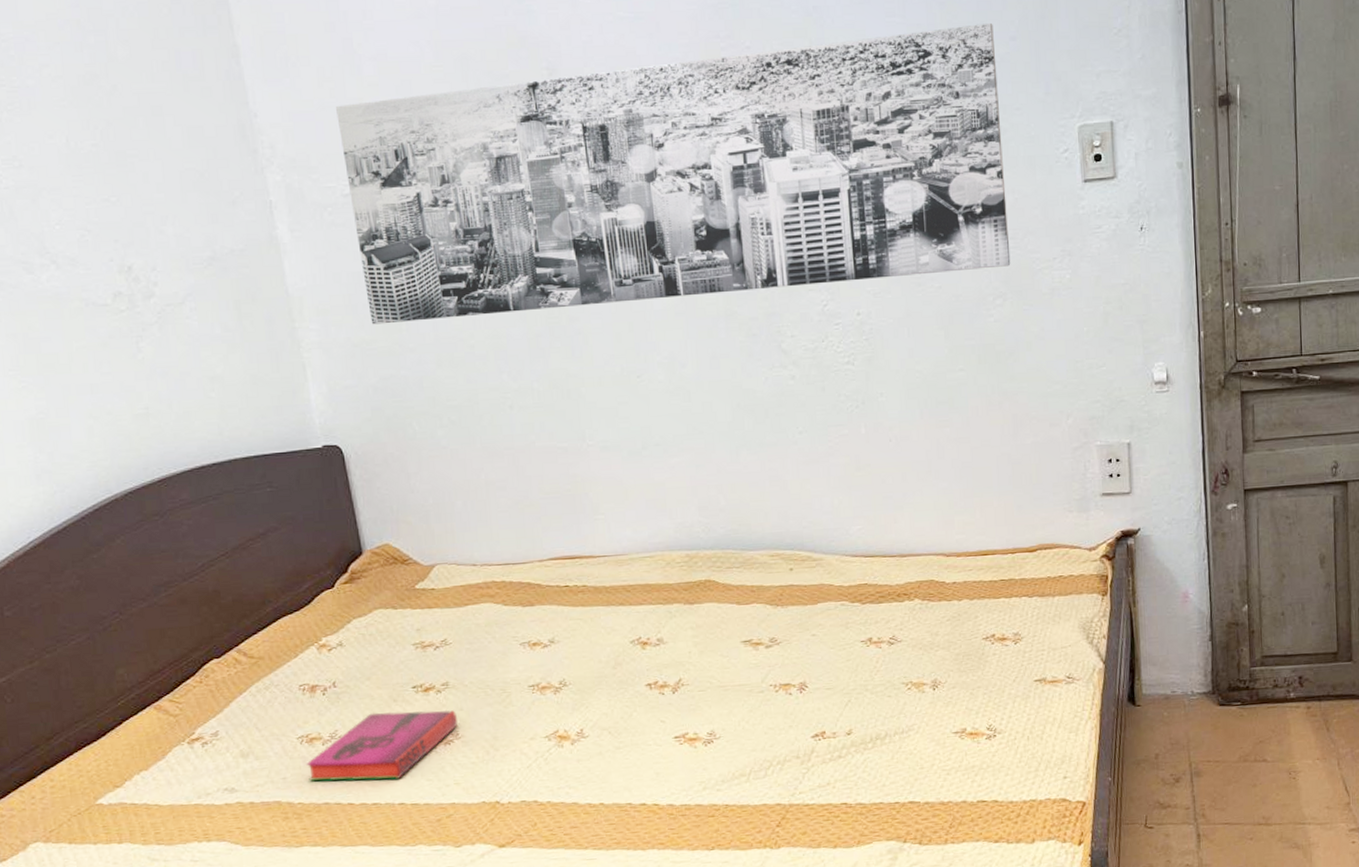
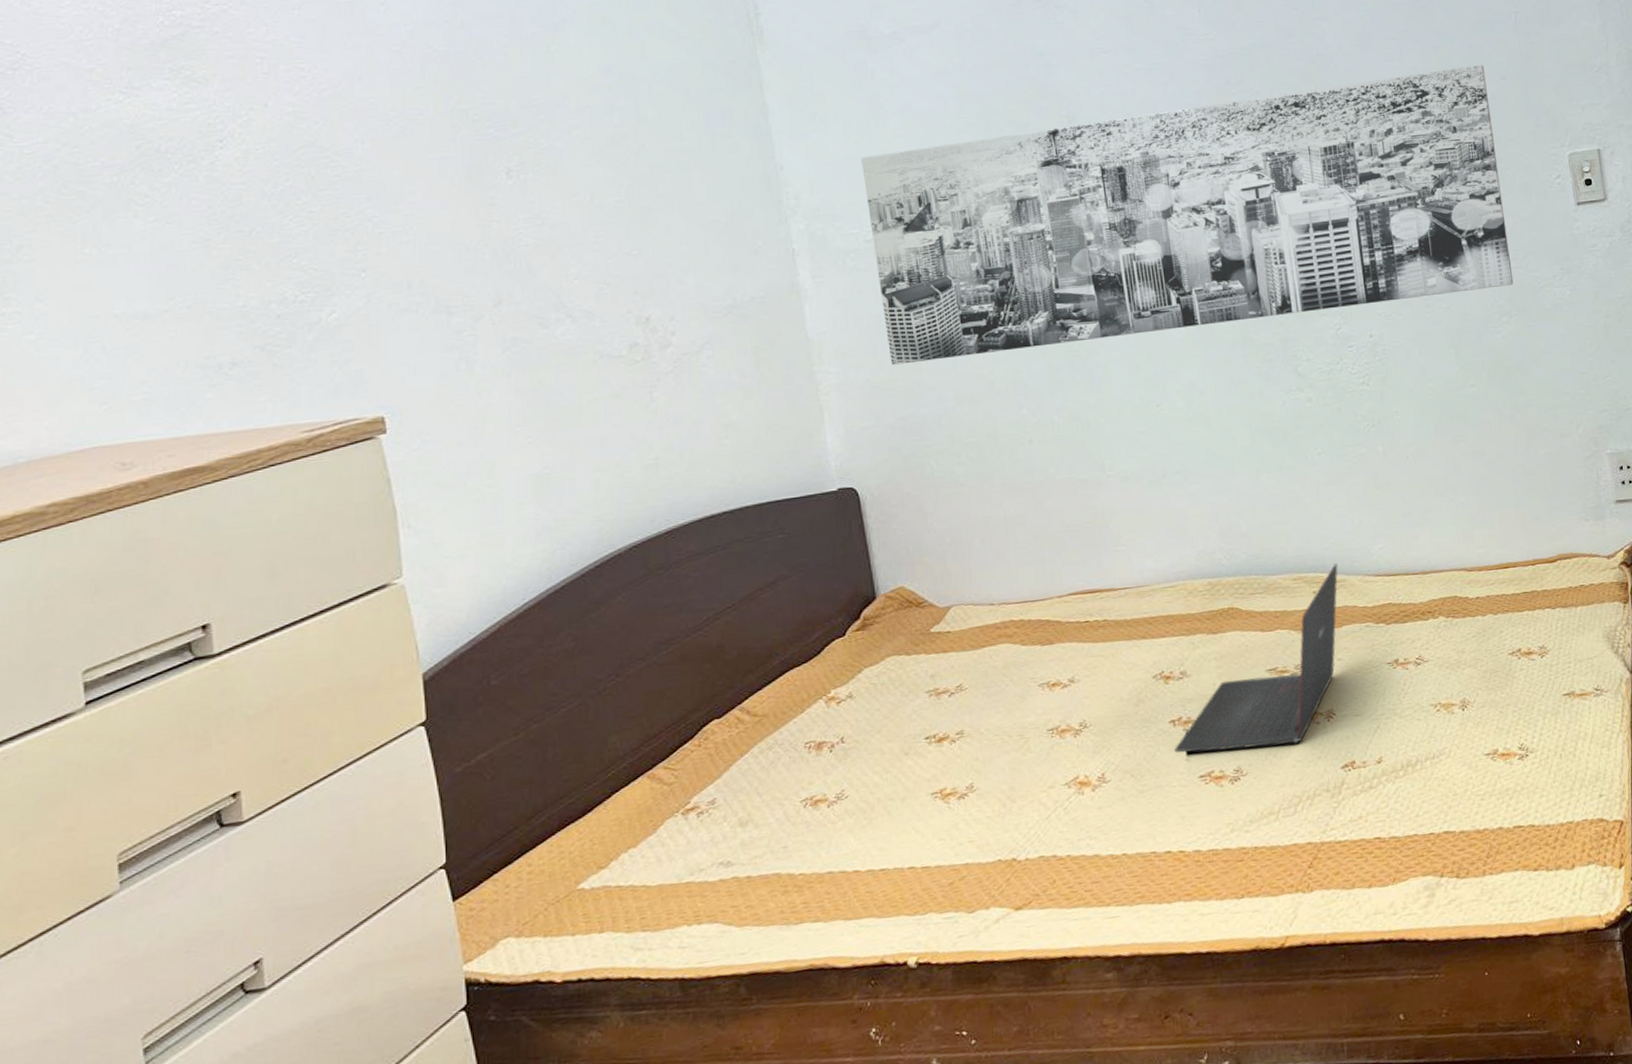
hardback book: present [306,709,457,782] -> none [809,760,972,849]
laptop: none [650,542,816,715] -> present [1174,563,1338,753]

